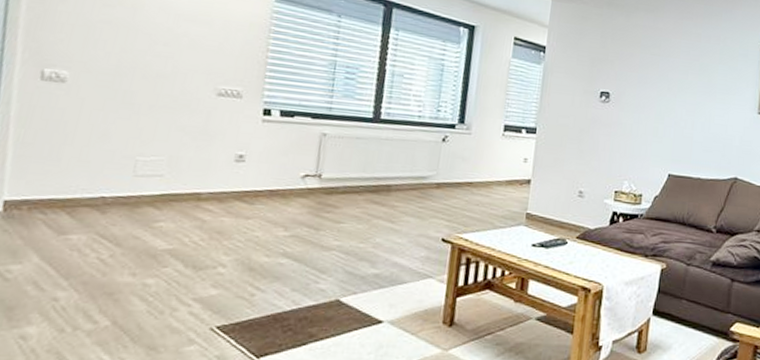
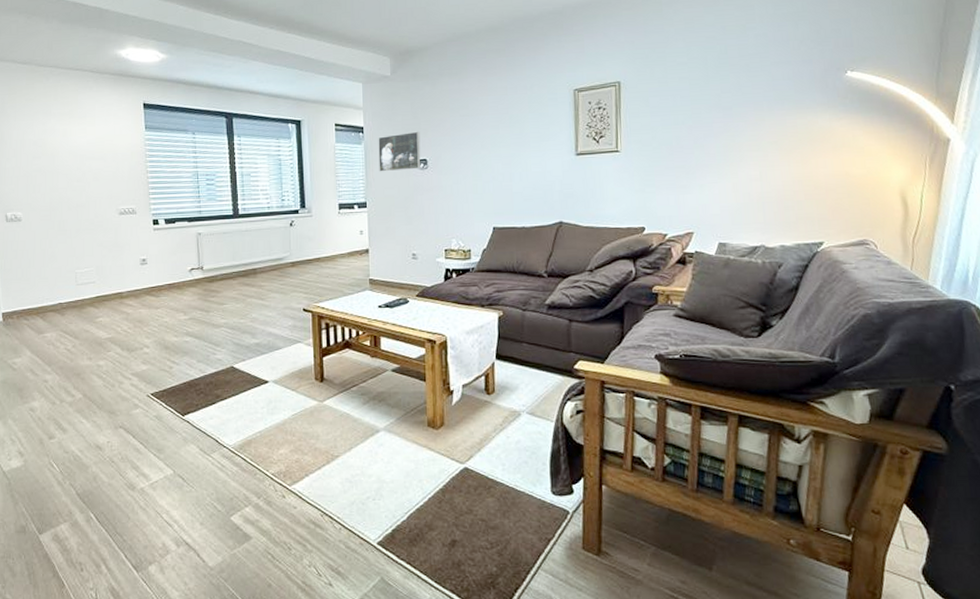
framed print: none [556,60,607,102] -> present [378,131,421,172]

